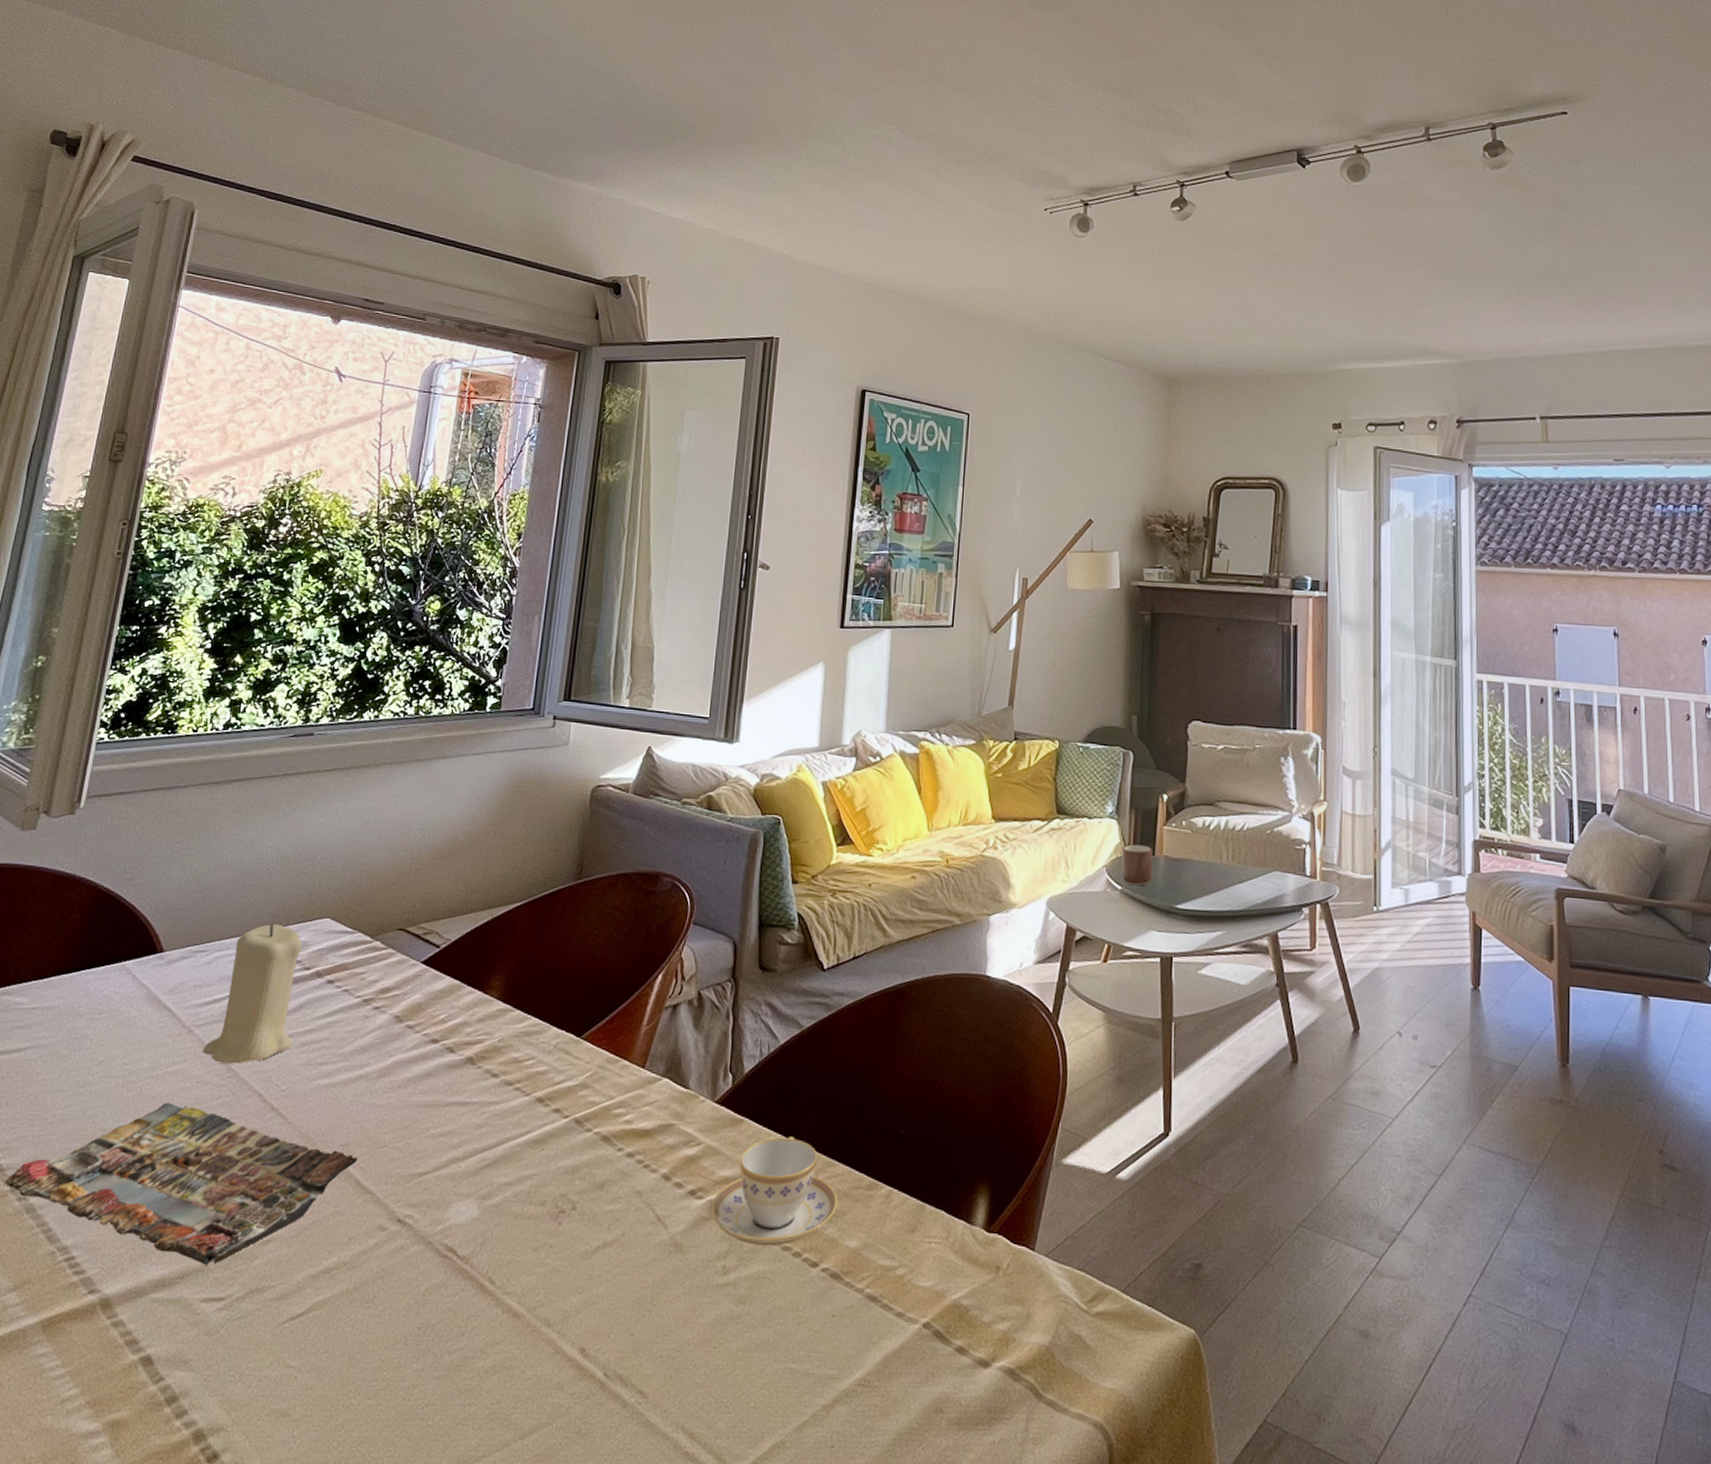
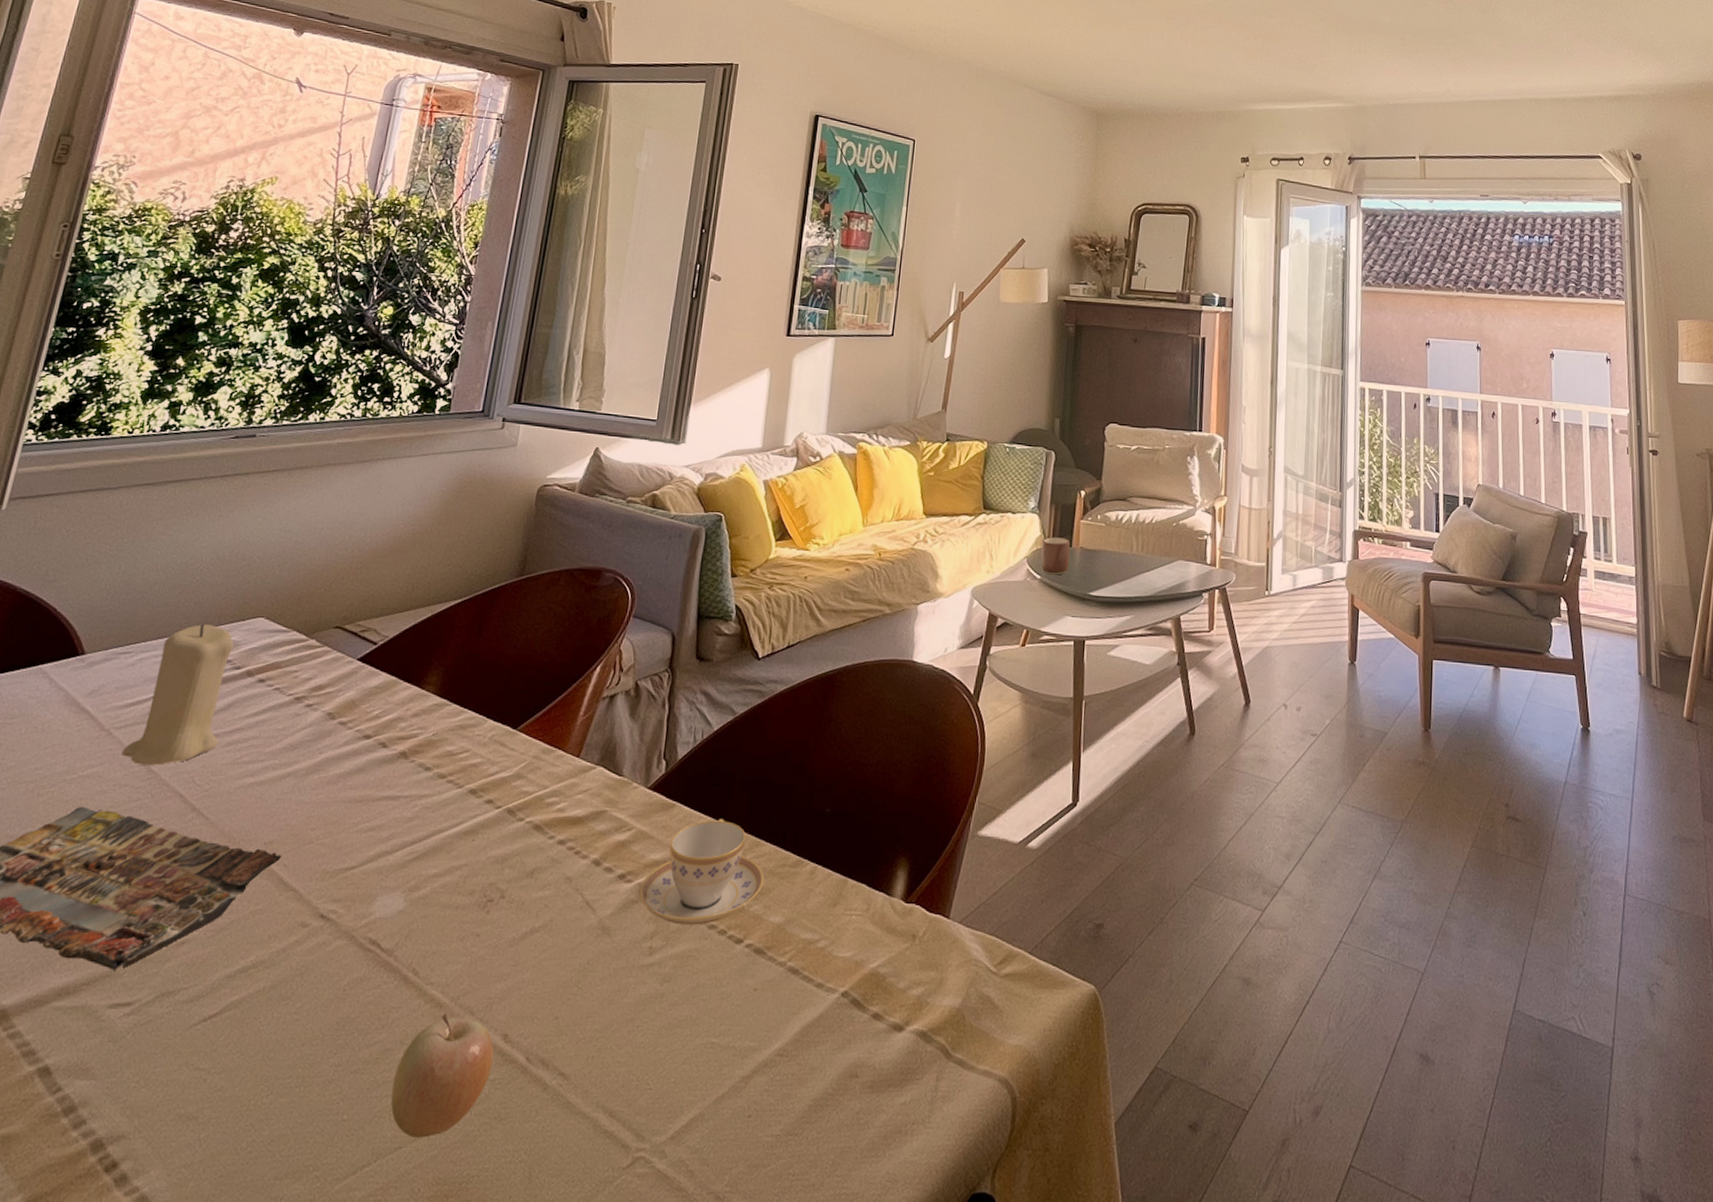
fruit: none [473,1324,572,1448] -> present [391,1013,494,1138]

